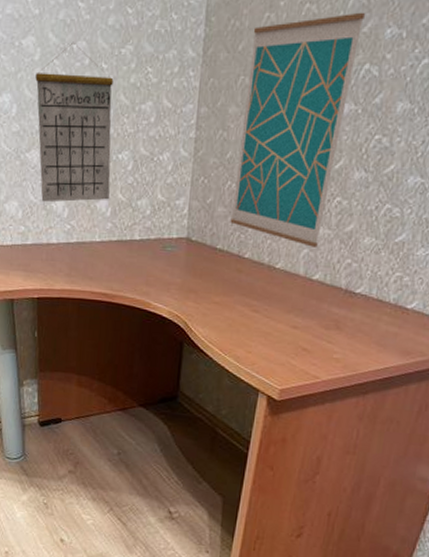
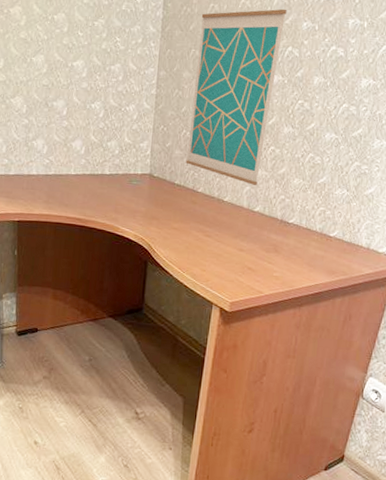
calendar: present [35,42,114,202] -> none [21,13,88,141]

